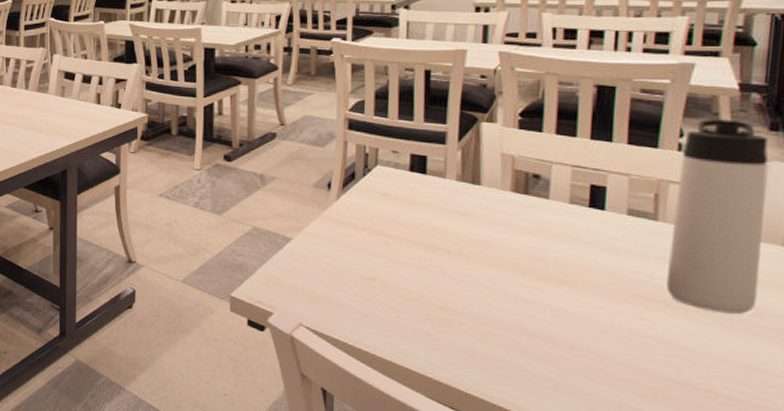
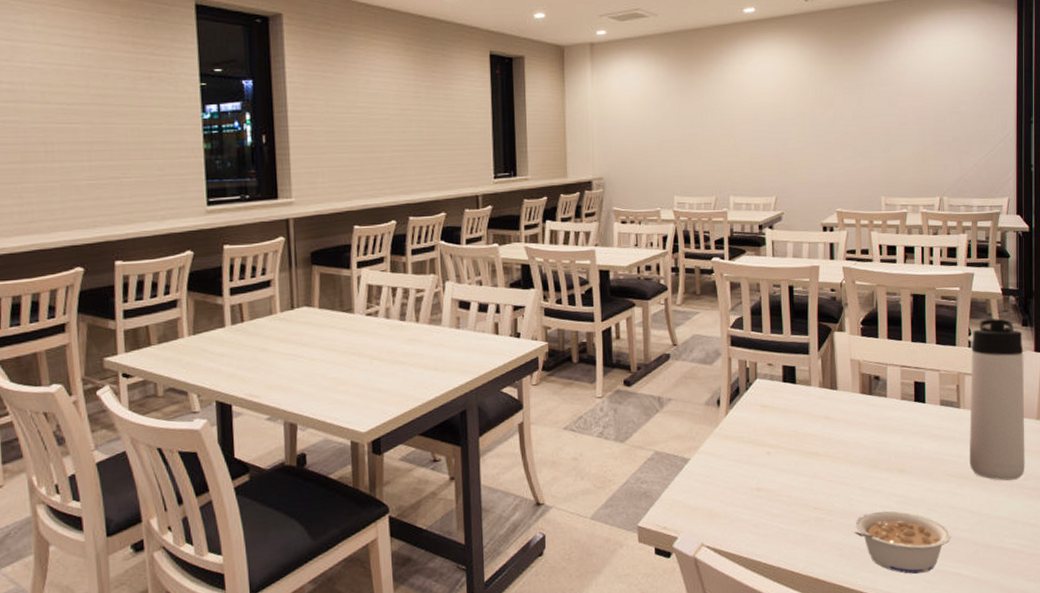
legume: none [489,322,630,400] -> present [853,511,951,575]

